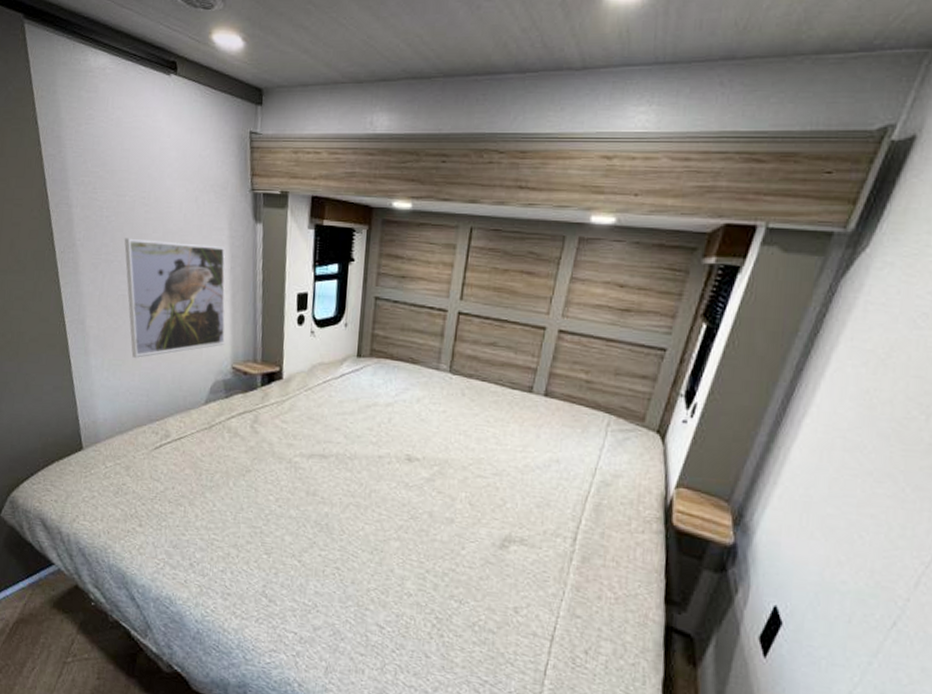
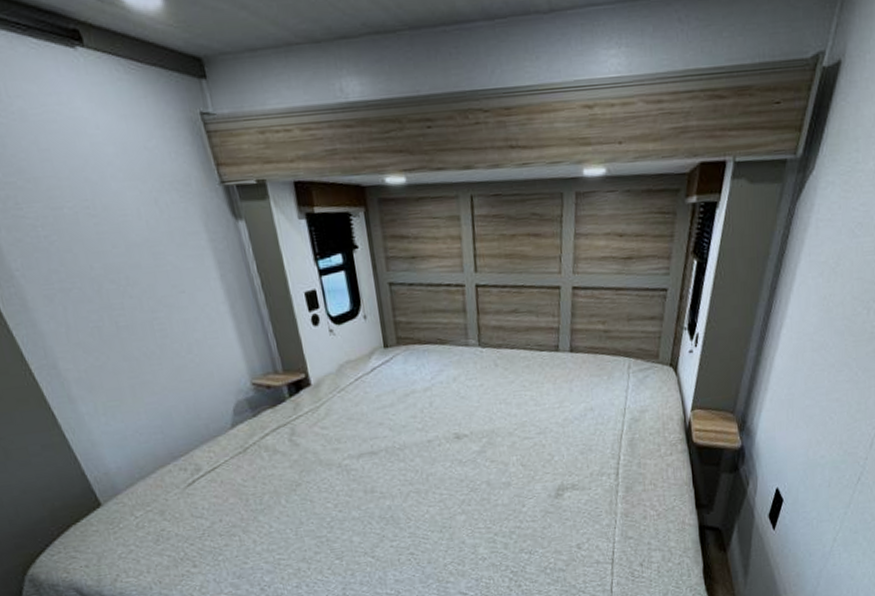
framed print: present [124,238,226,358] -> none [77,253,238,395]

